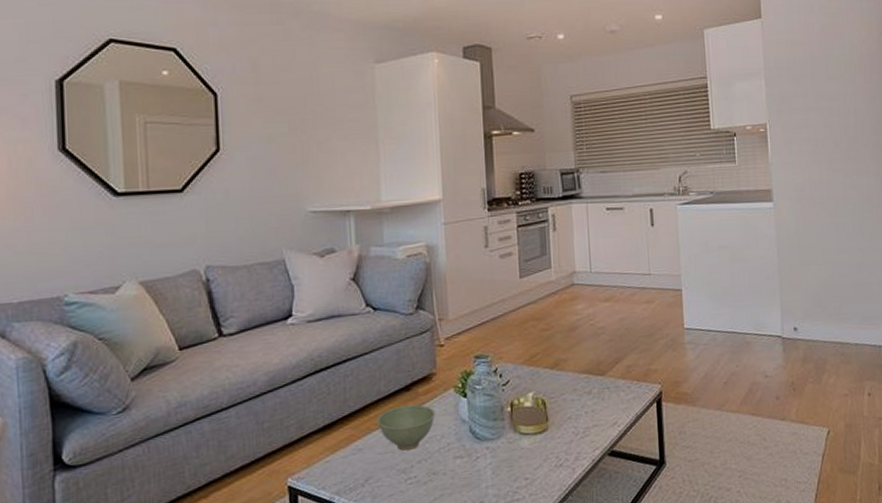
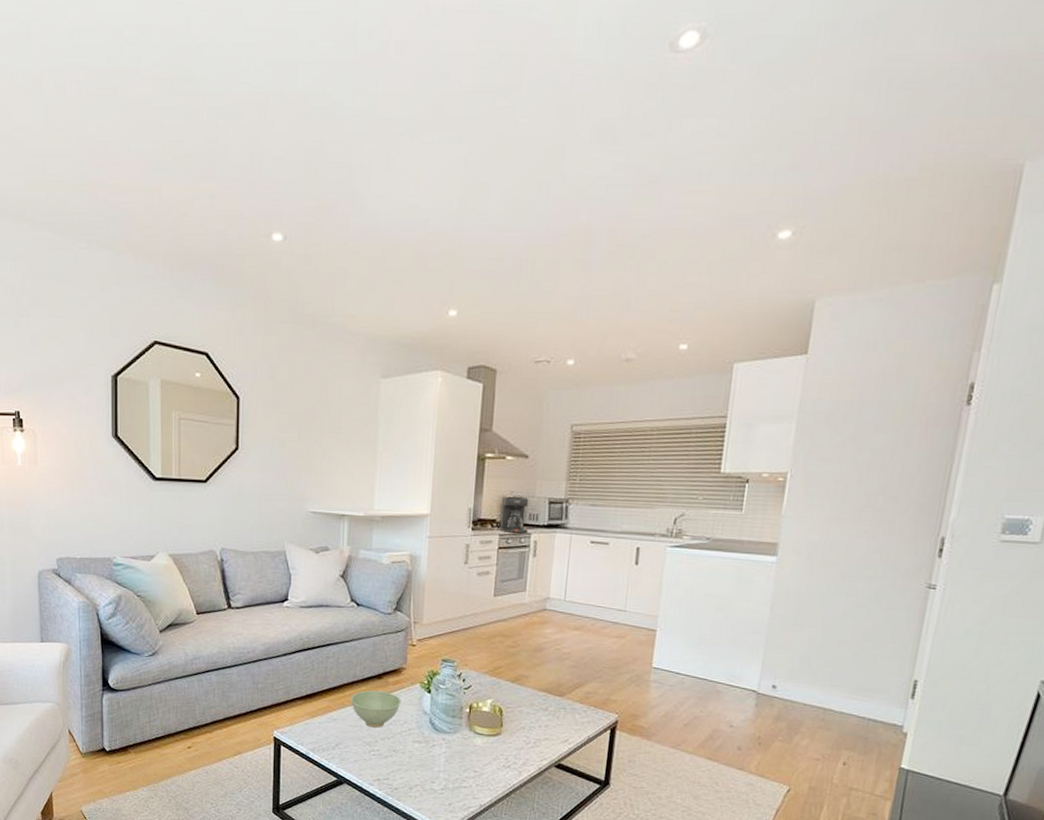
coffee maker: none [513,172,544,210] -> present [499,497,529,534]

